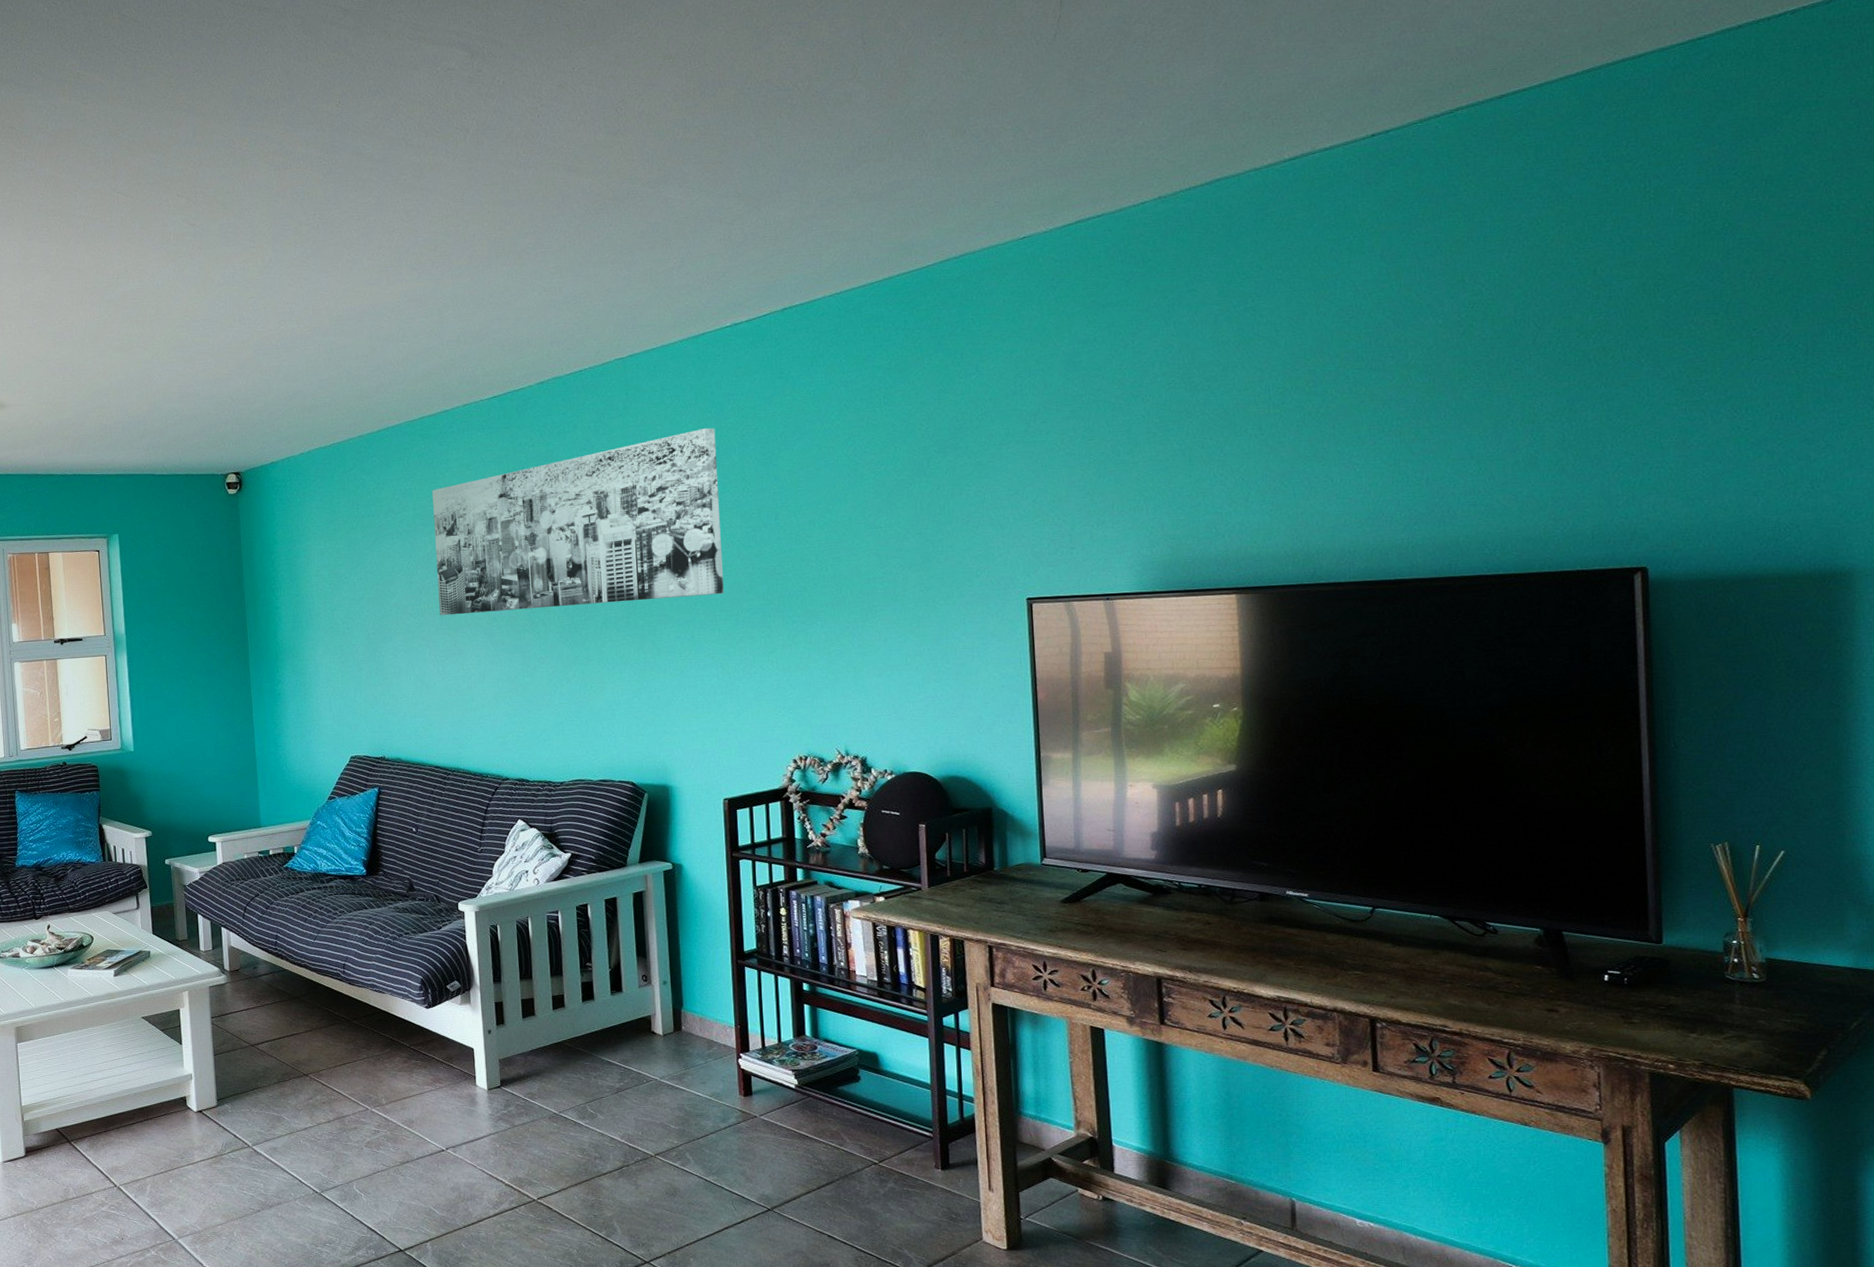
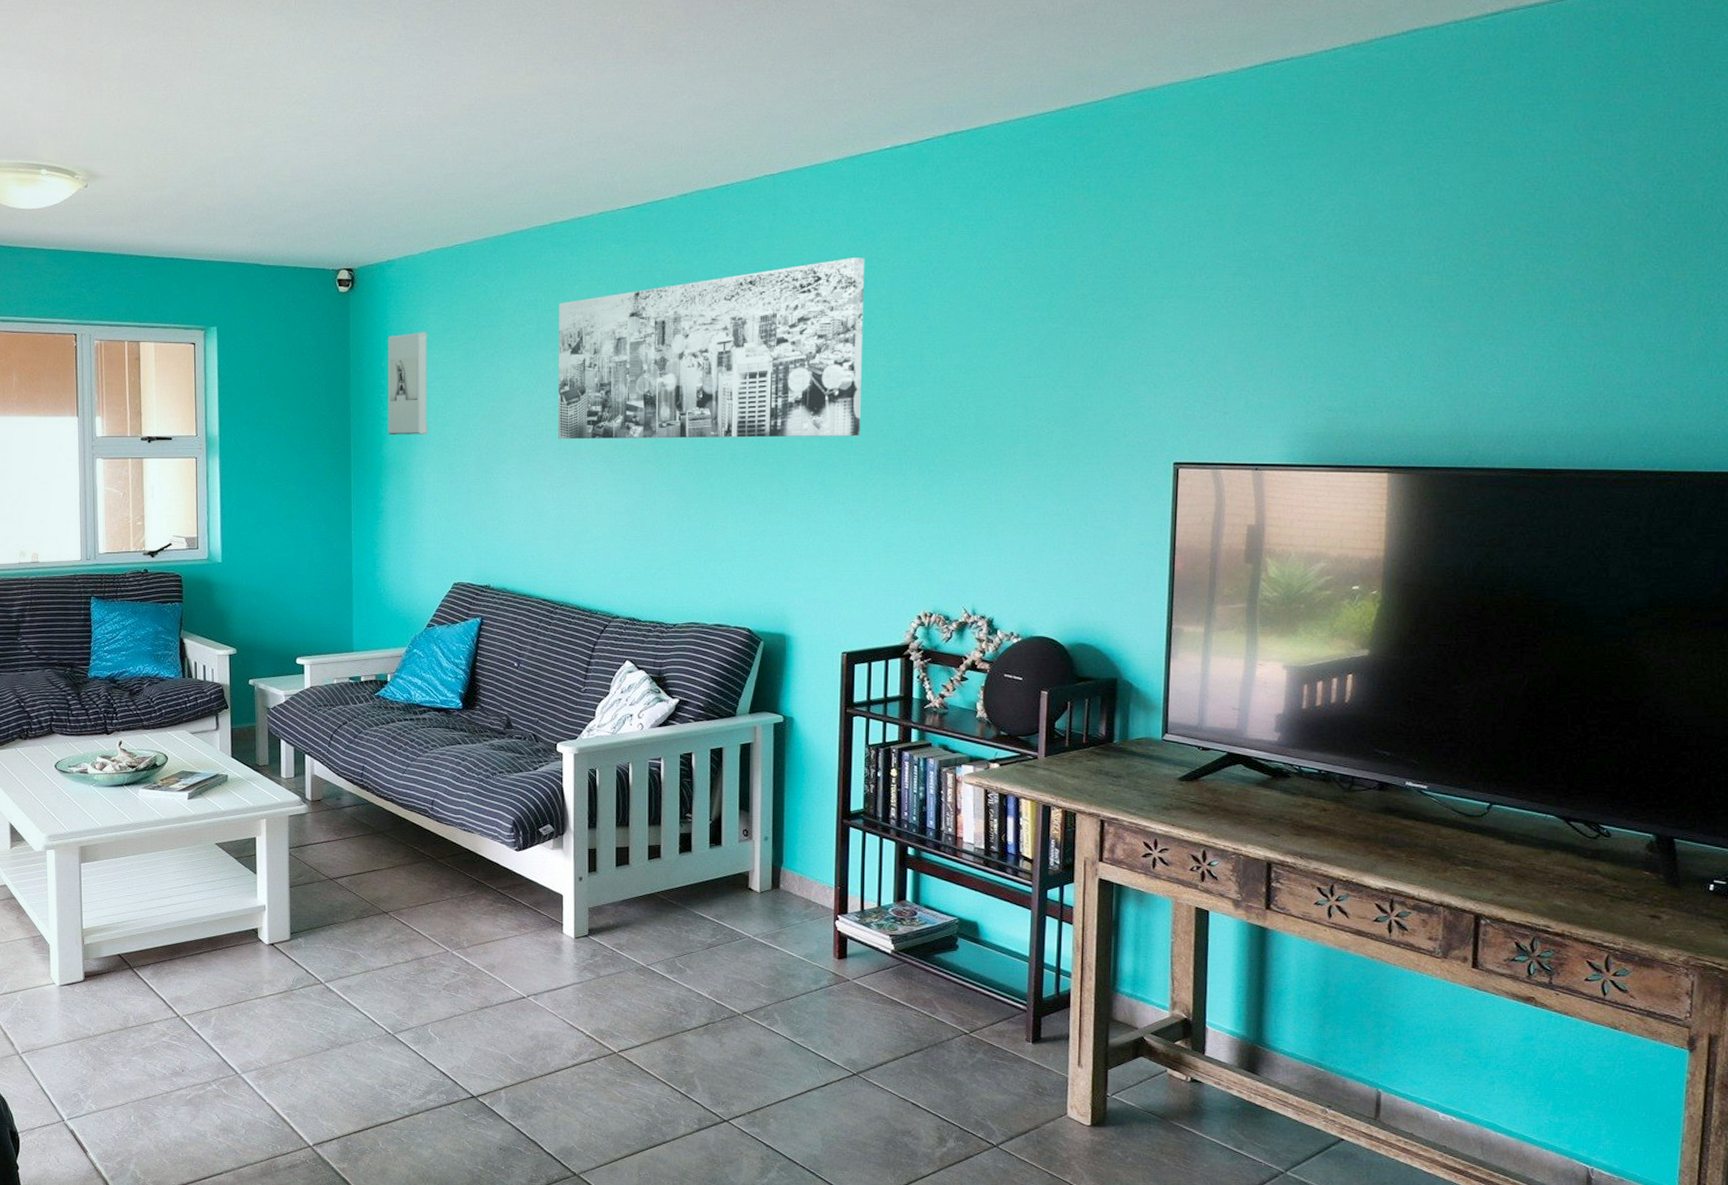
wall sculpture: none [276,525,319,623] -> present [388,332,428,436]

